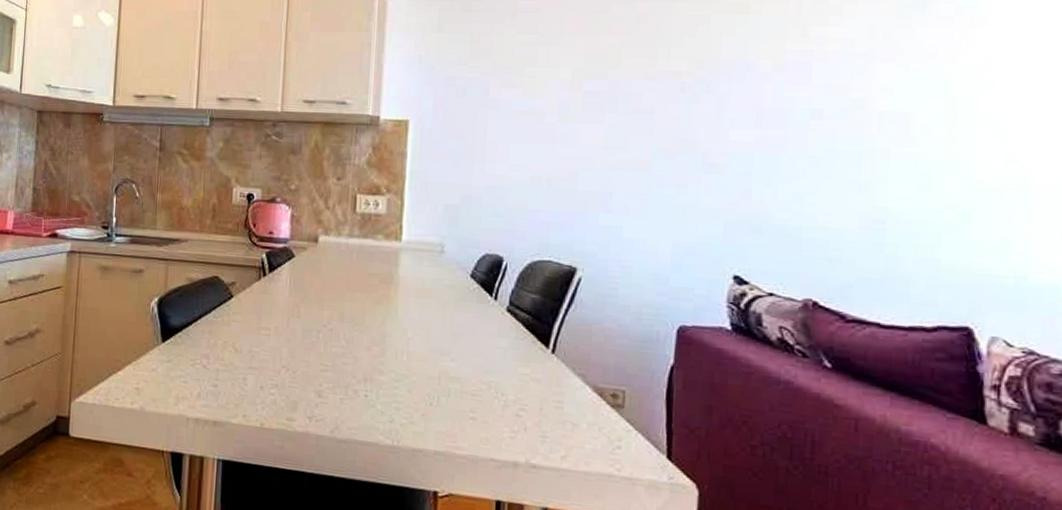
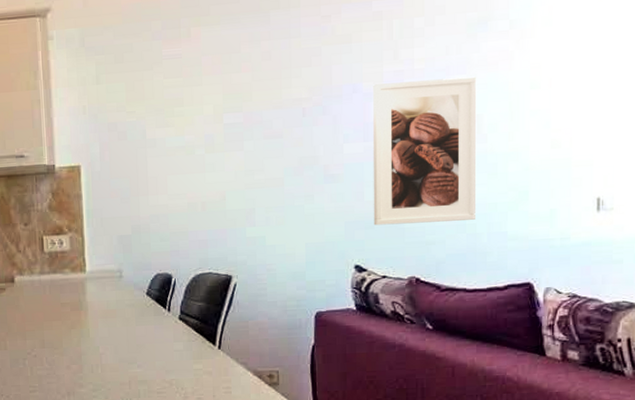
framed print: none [761,62,909,239] -> present [372,76,477,226]

